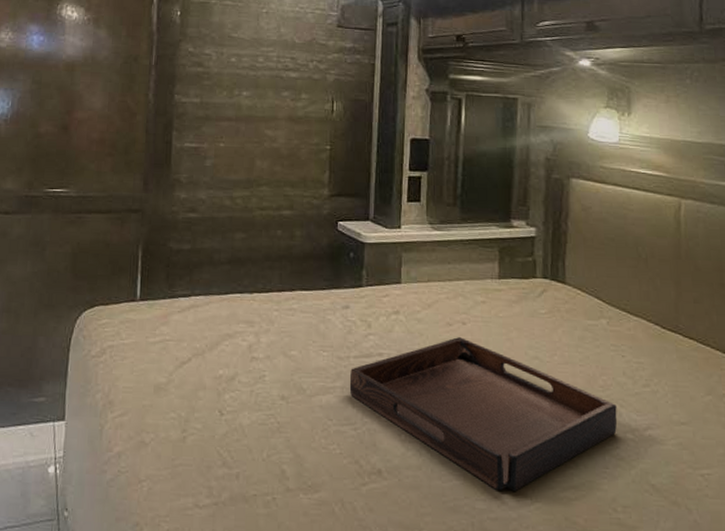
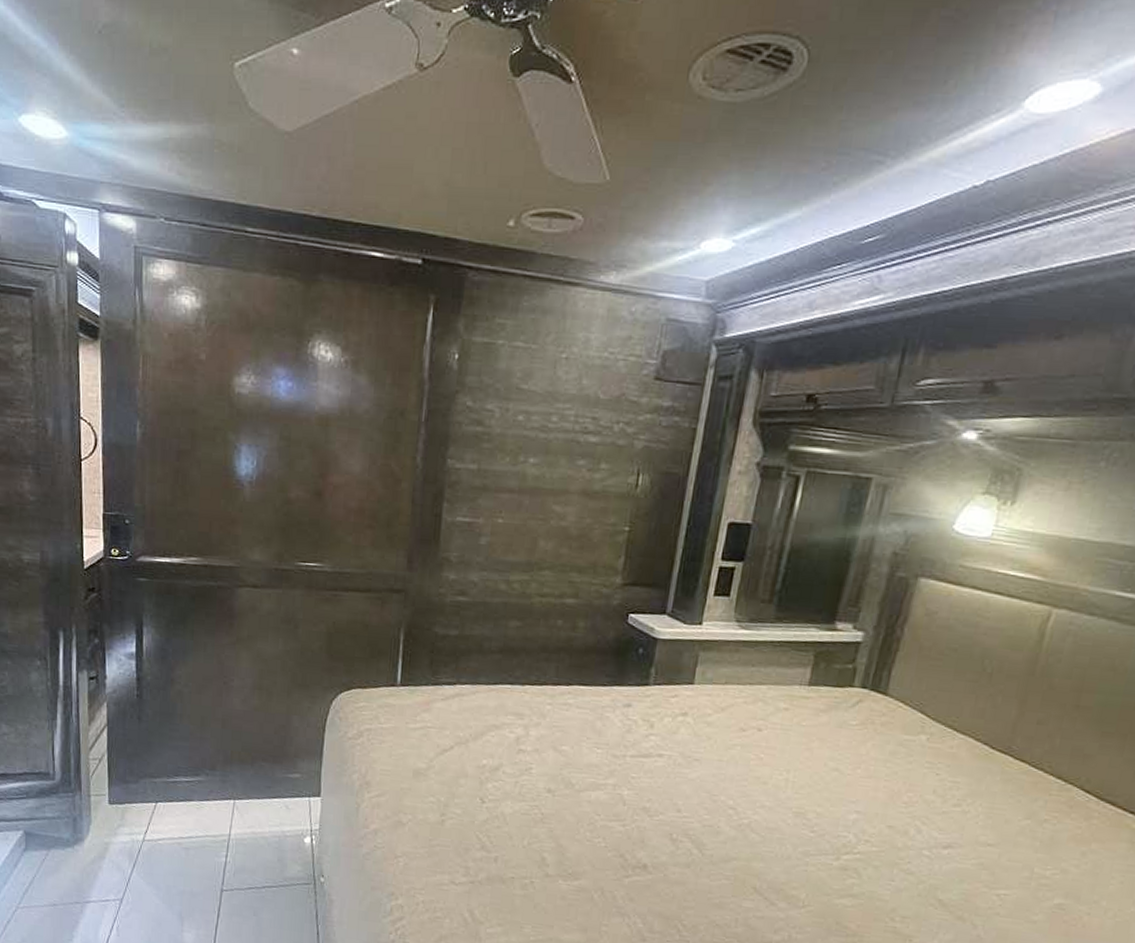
serving tray: present [349,337,618,491] -> none [622,743,918,894]

